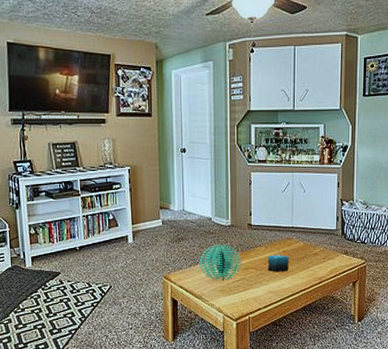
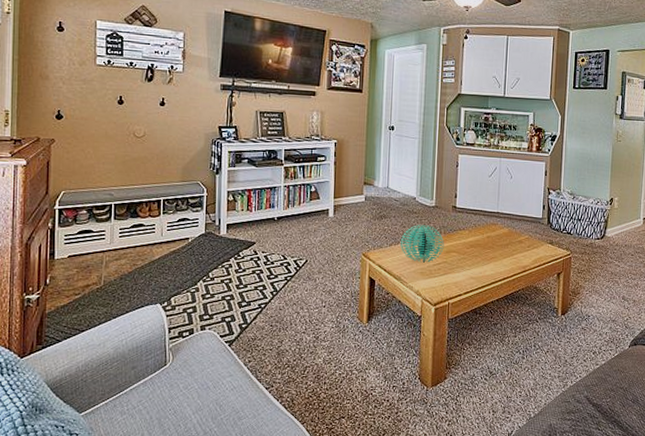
candle: present [268,254,290,272] -> none [470,239,494,258]

